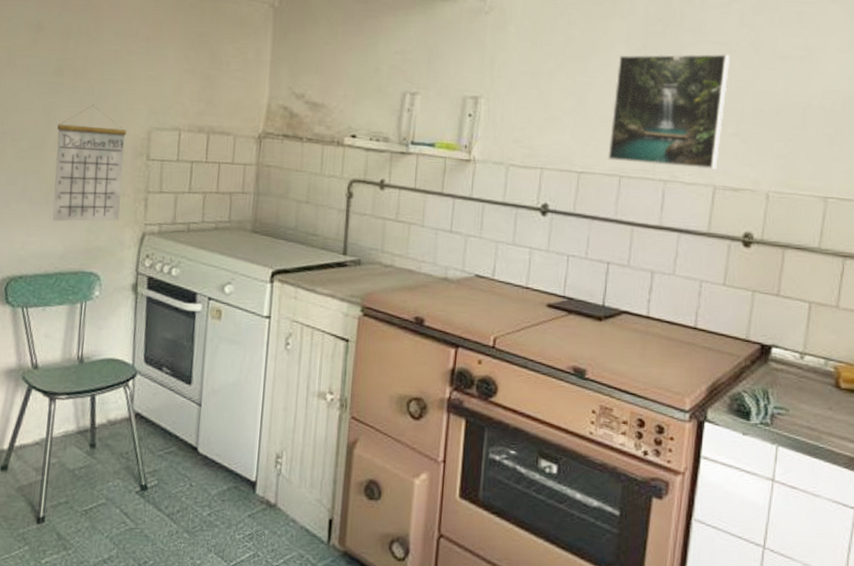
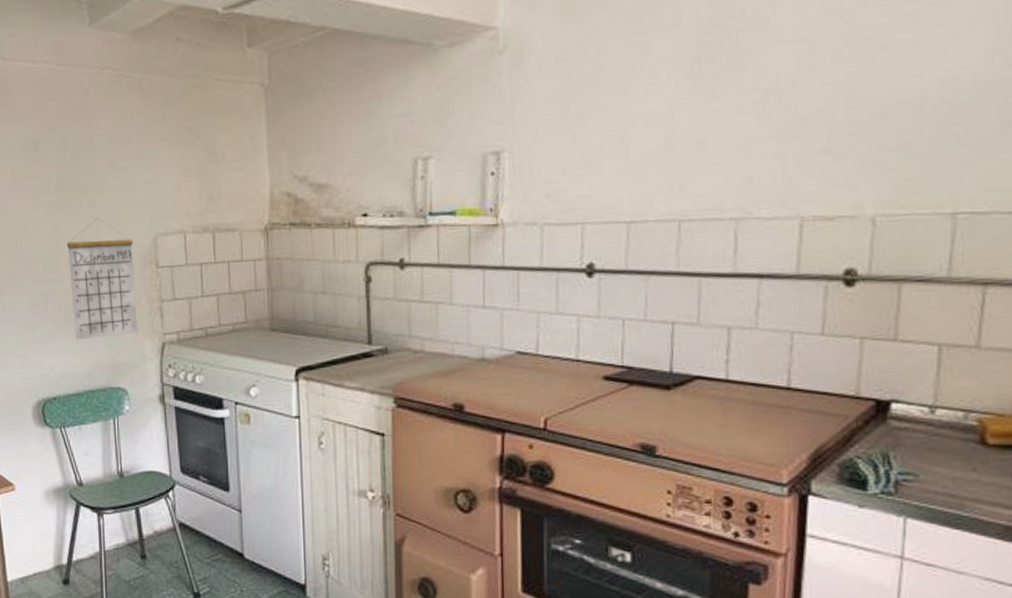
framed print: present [607,53,731,170] -> none [661,53,813,203]

